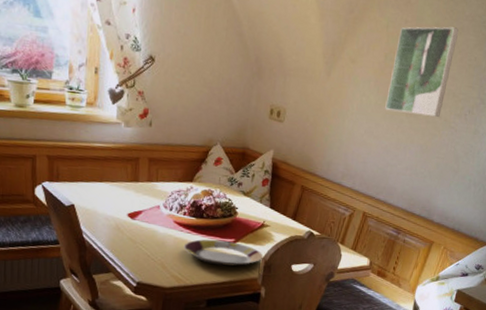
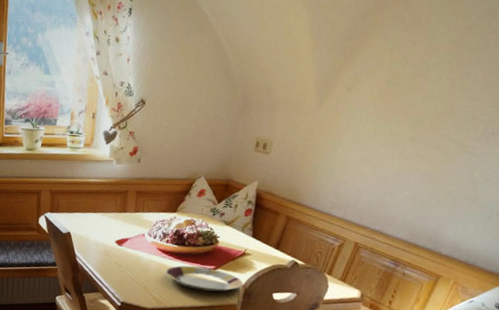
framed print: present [385,27,459,117] -> none [385,43,482,141]

